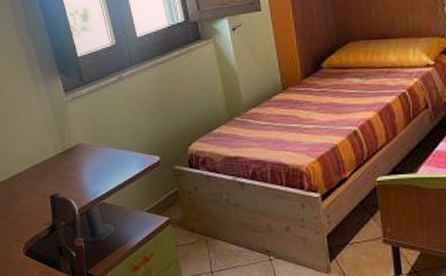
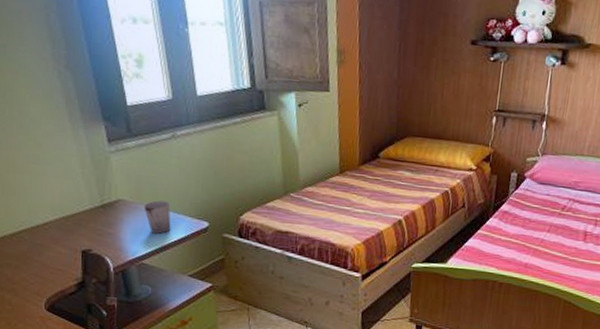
cup: none [100,140,126,172] -> present [143,200,171,234]

